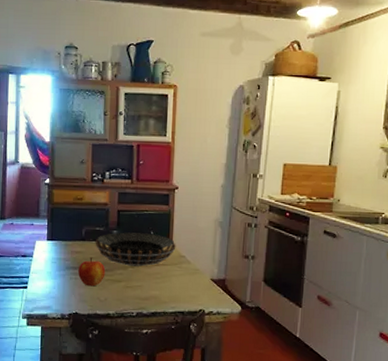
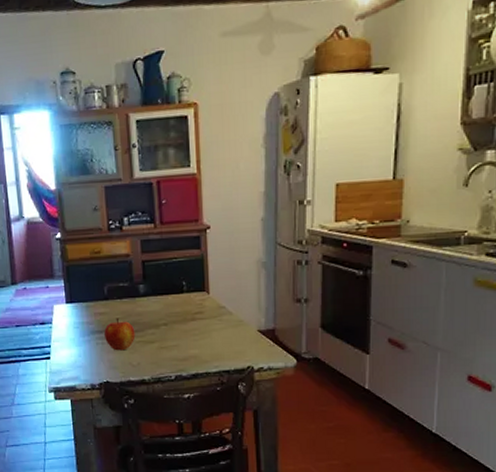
decorative bowl: present [95,232,176,267] -> none [120,284,214,324]

